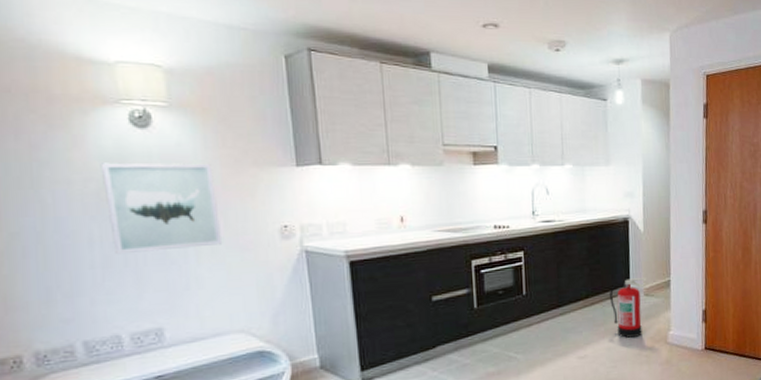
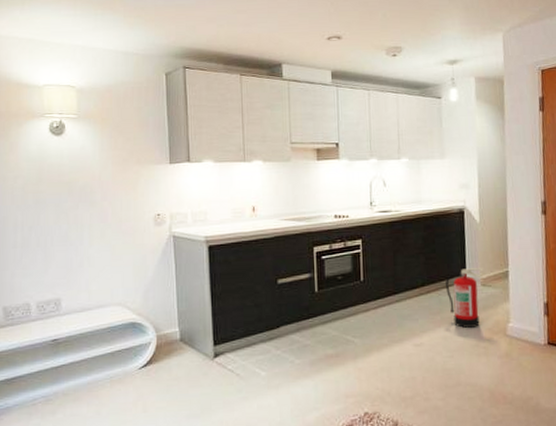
wall art: present [100,162,223,255] -> none [27,162,110,237]

